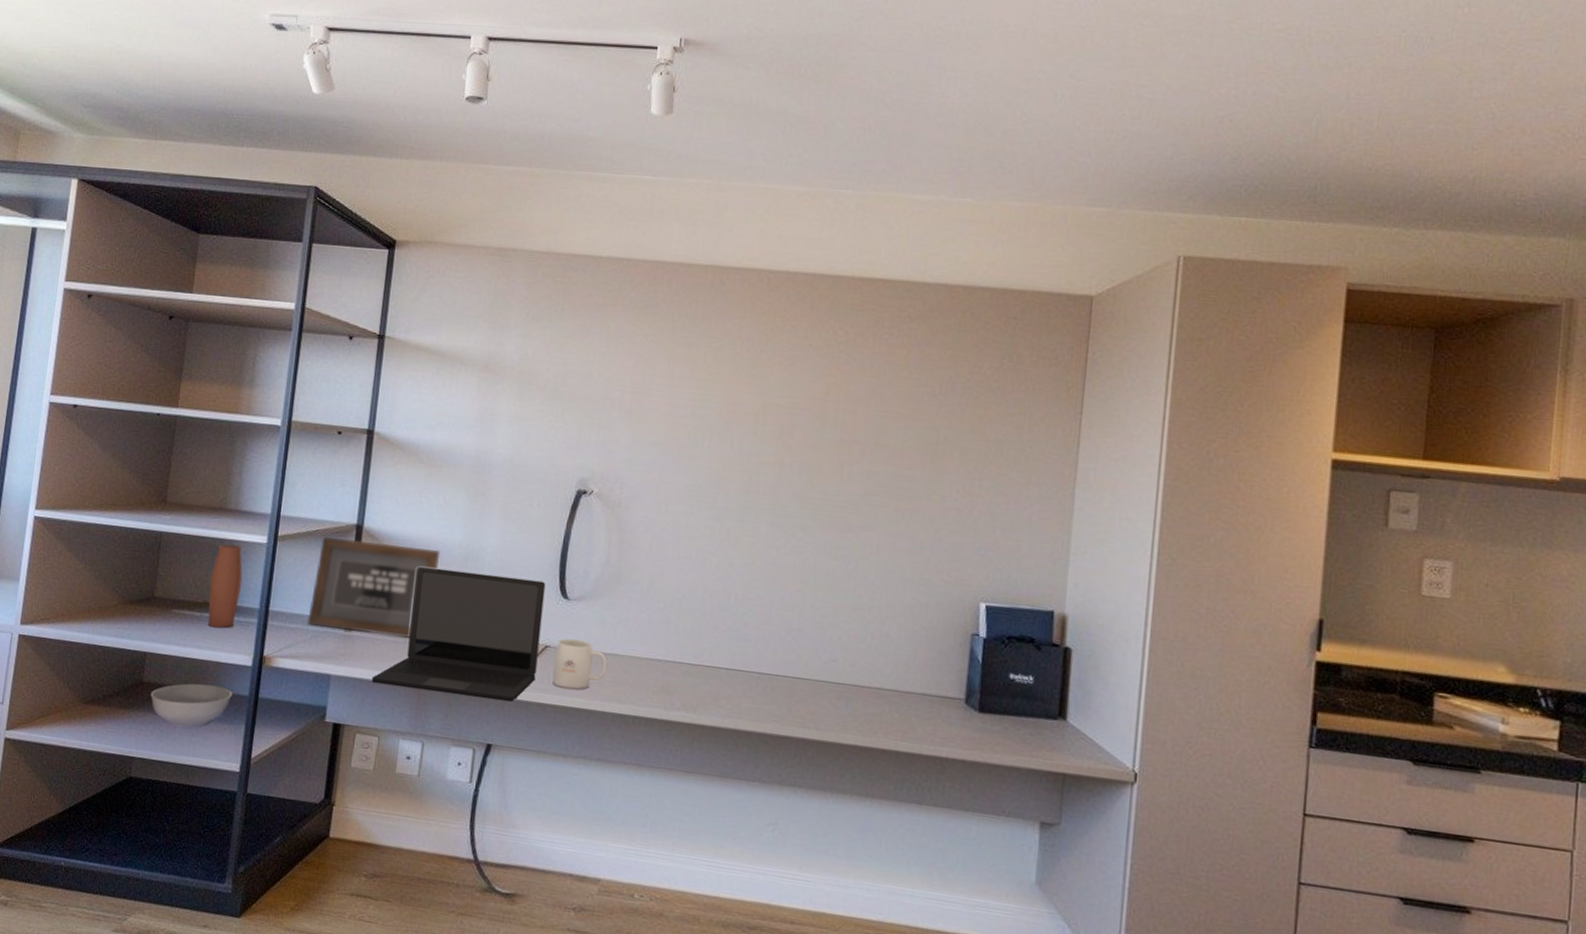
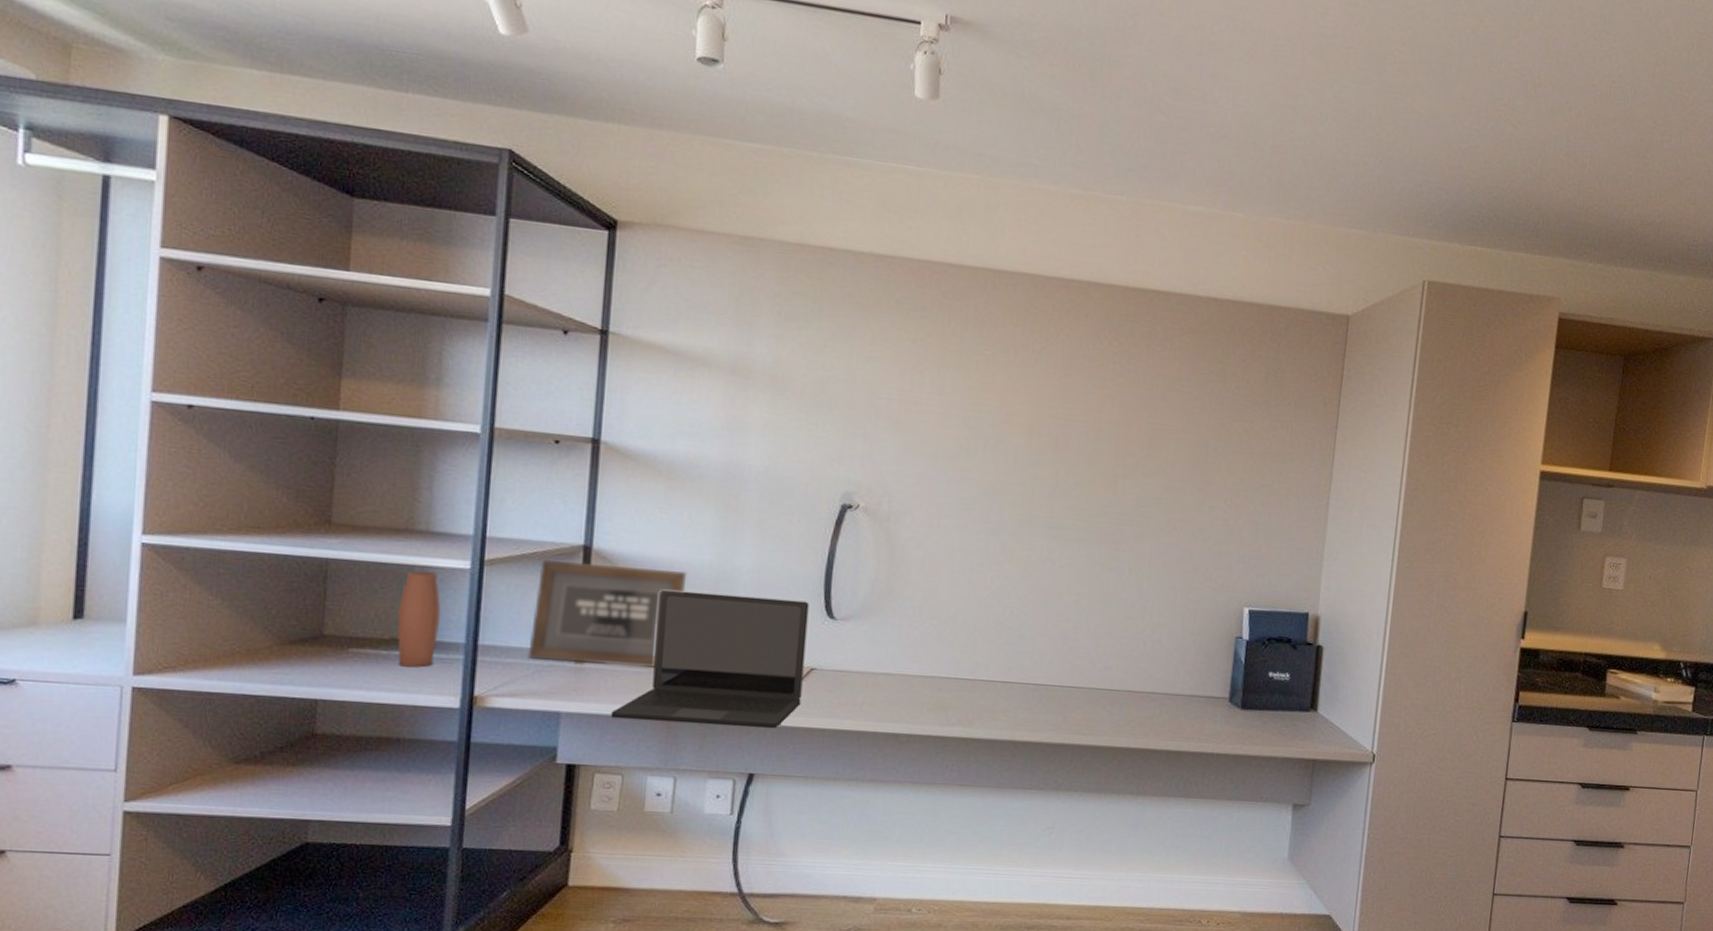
bowl: present [150,683,233,728] -> none [327,731,438,782]
mug: present [552,638,608,690] -> none [819,659,880,713]

